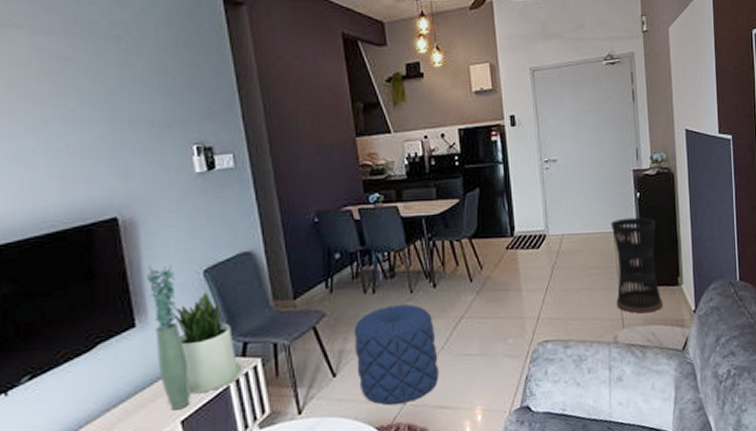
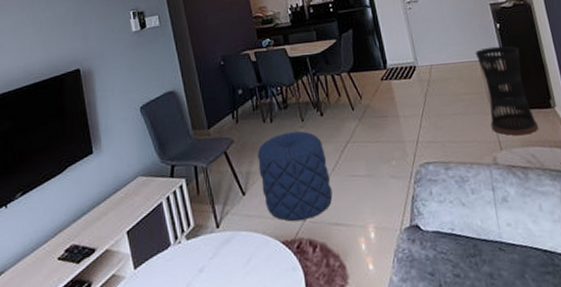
vase: present [147,264,191,411] -> none [100,103,133,222]
planter: present [173,291,243,394] -> none [119,124,172,209]

